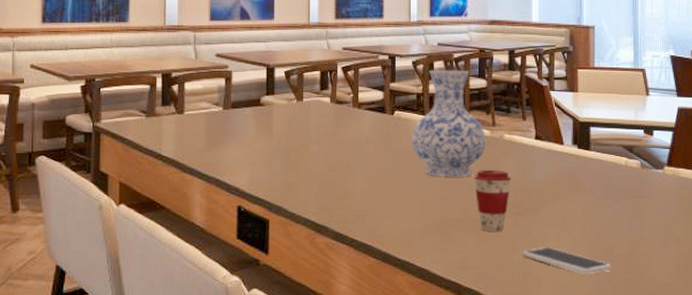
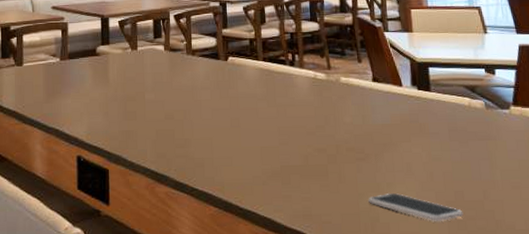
vase: present [412,70,487,176] -> none [247,14,323,122]
coffee cup: present [474,170,512,231] -> none [313,114,352,178]

